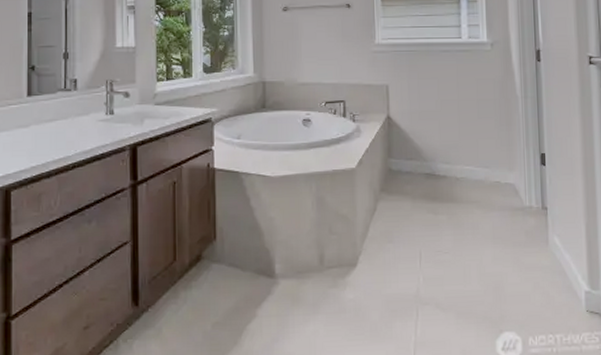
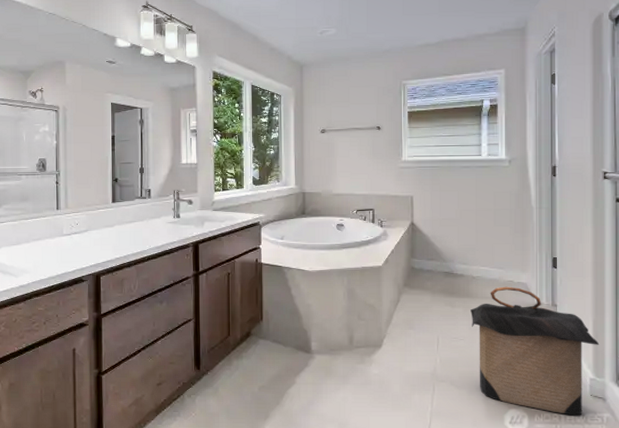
laundry hamper: none [455,188,594,336] -> present [471,286,600,416]

